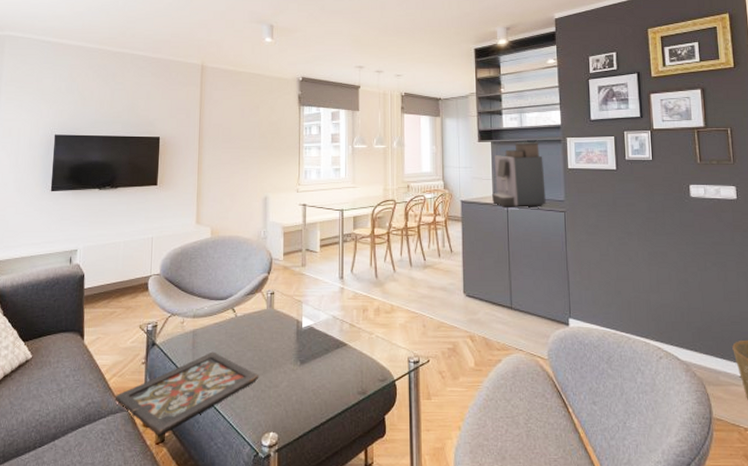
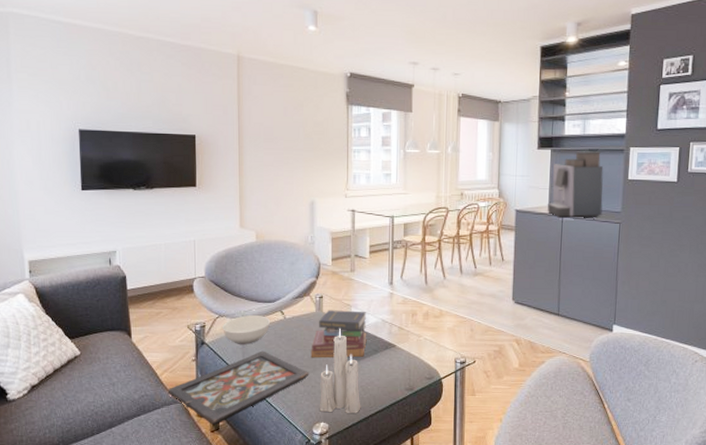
bowl: none [174,314,222,345] -> present [223,315,271,344]
books: none [261,307,318,359] -> present [311,310,367,358]
candle: none [268,325,312,421] -> present [319,328,361,413]

